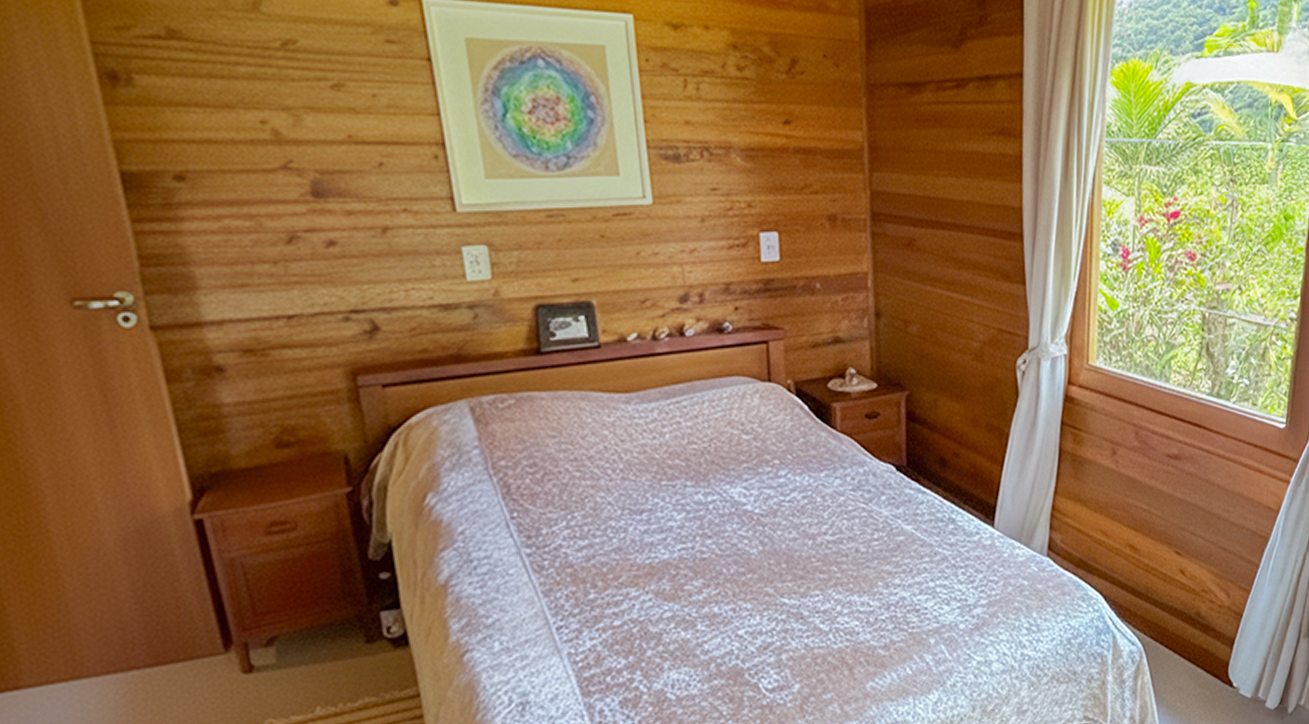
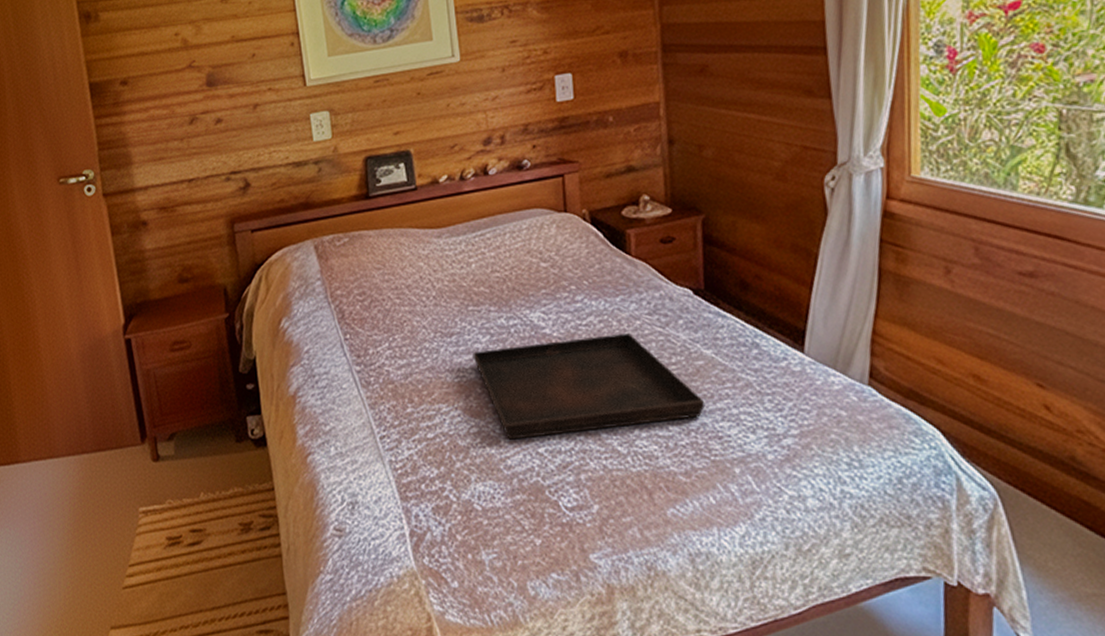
serving tray: none [666,509,904,623] -> present [472,332,704,440]

